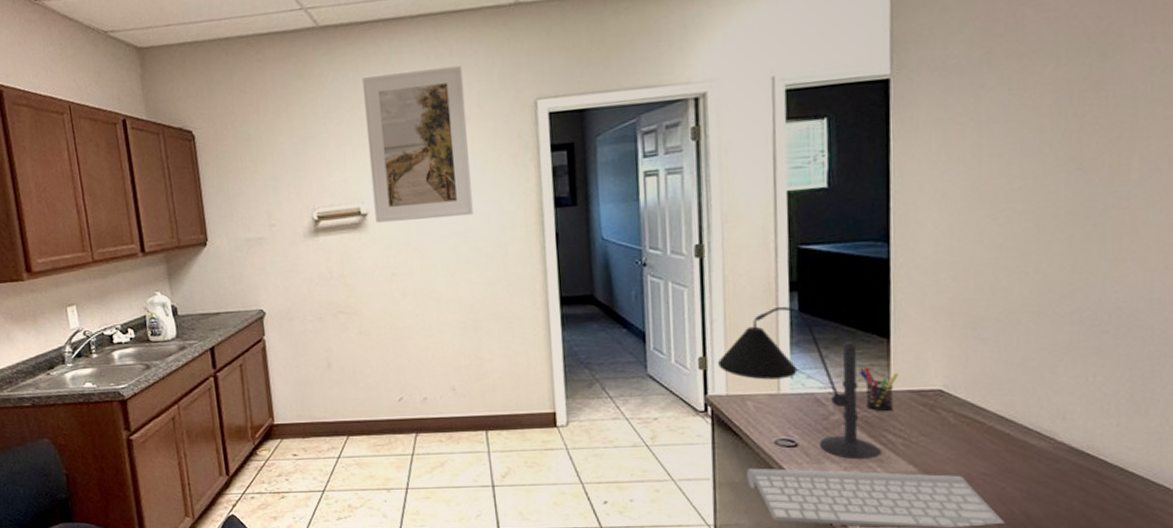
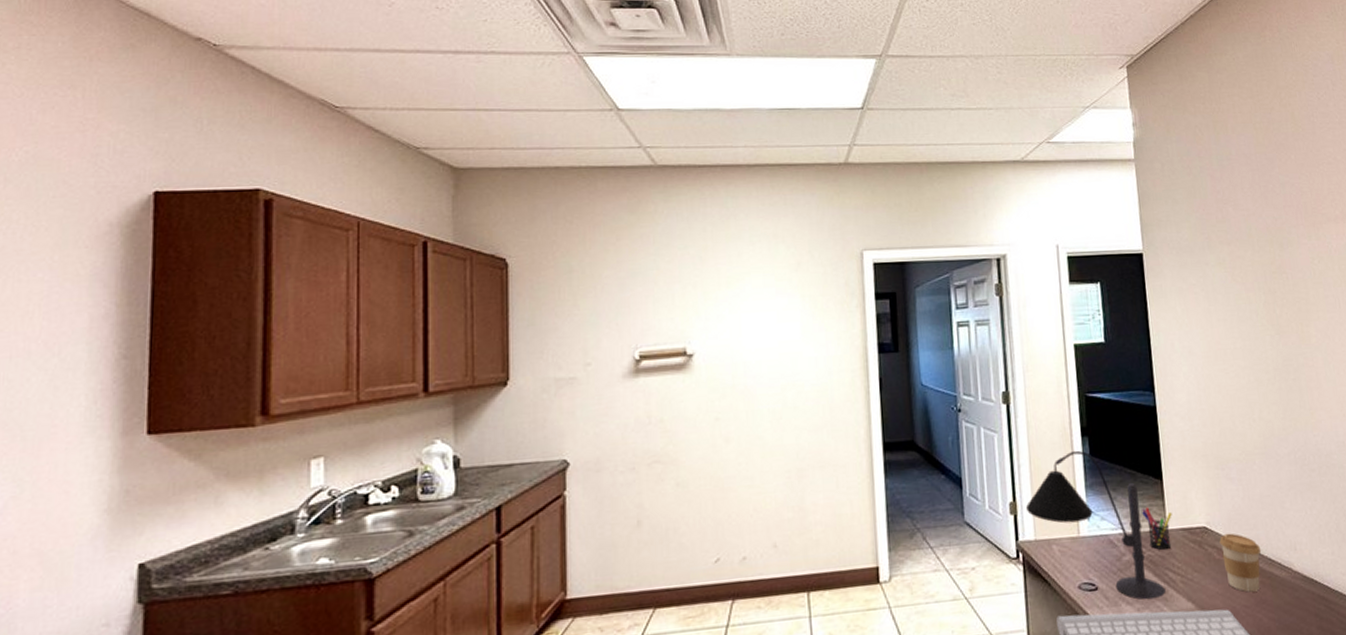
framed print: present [362,65,473,223] -> none [697,214,801,364]
coffee cup: none [958,397,1015,460] -> present [1219,533,1262,593]

